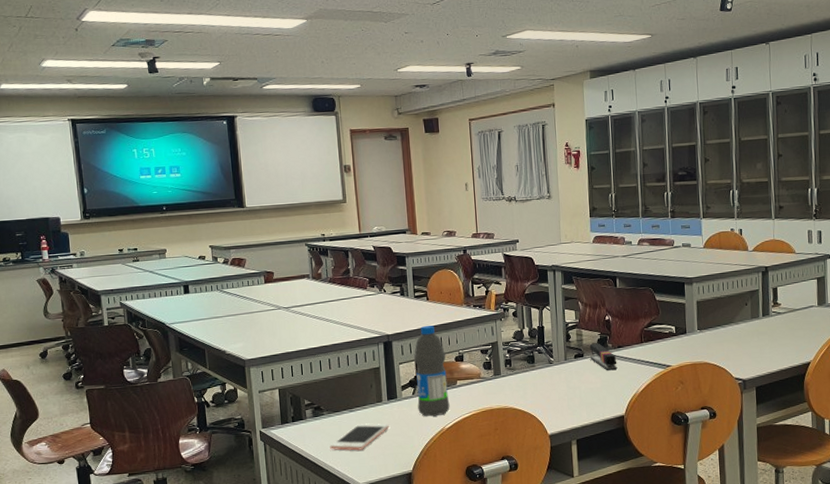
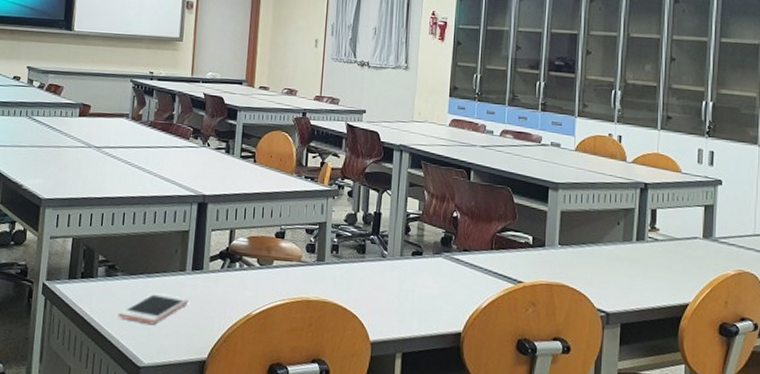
water bottle: present [414,325,450,417] -> none [224,191,265,298]
stapler: present [589,343,618,370] -> none [430,241,461,276]

